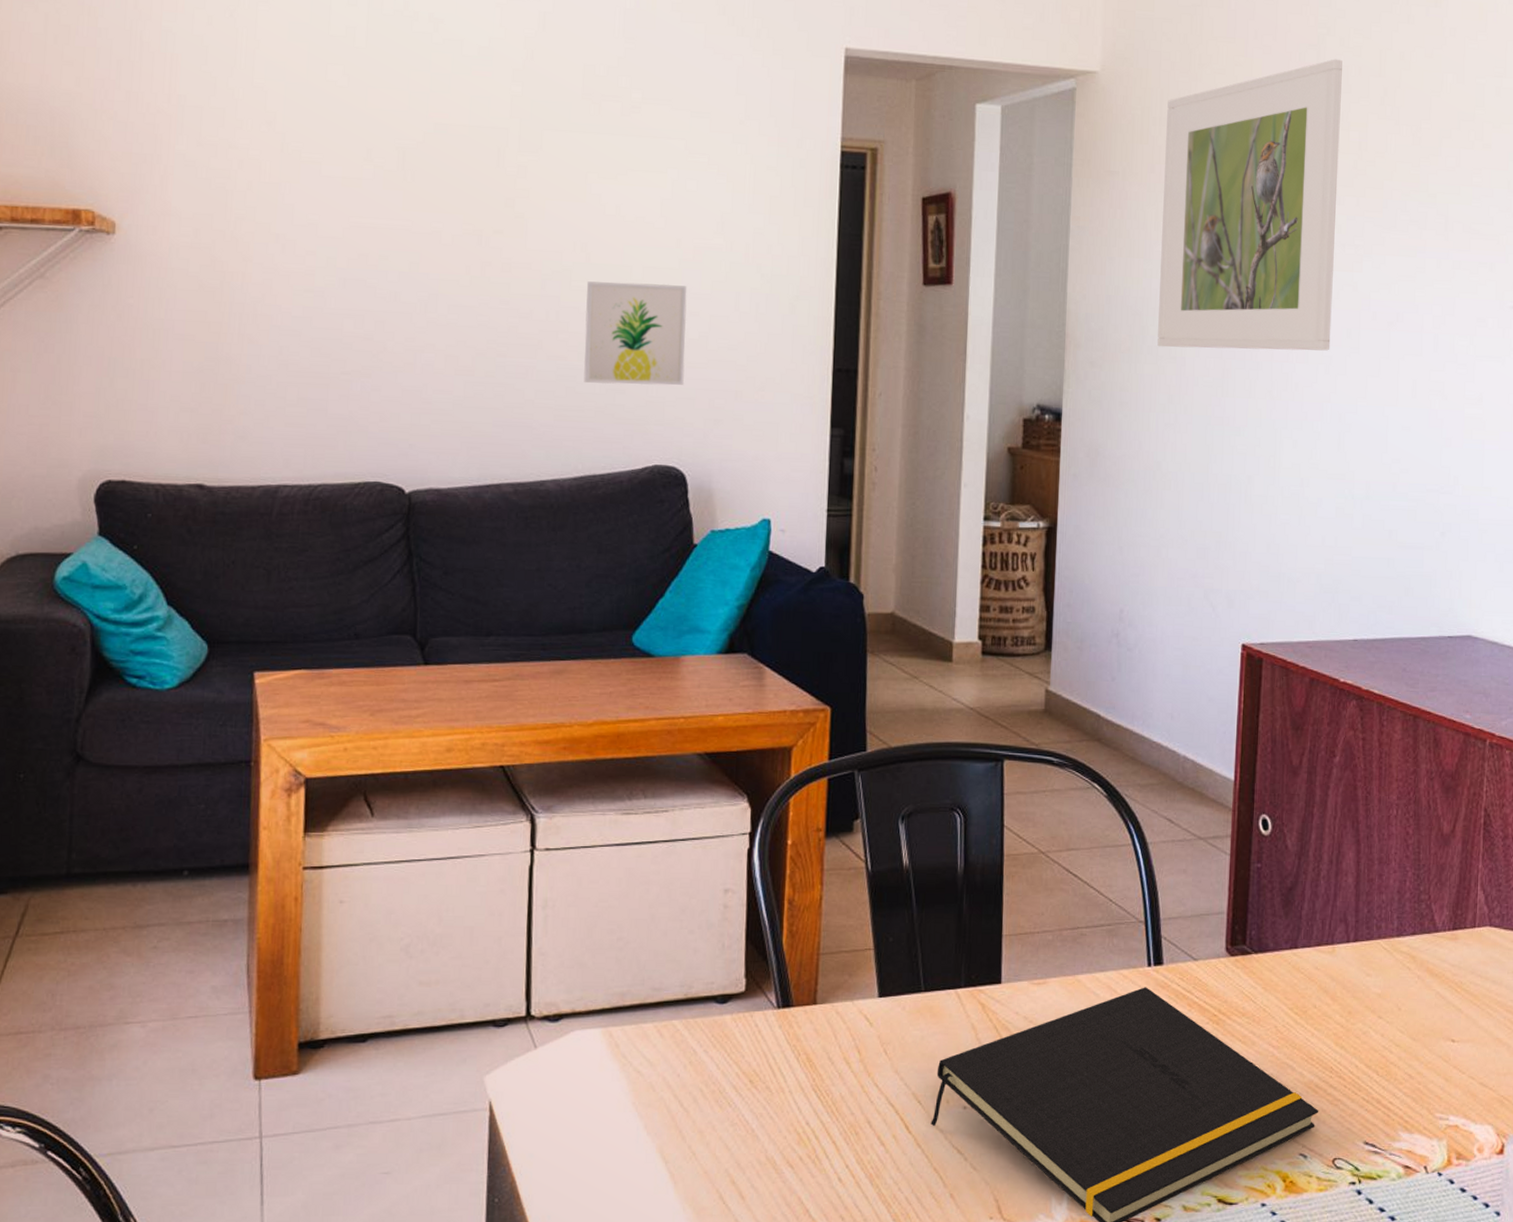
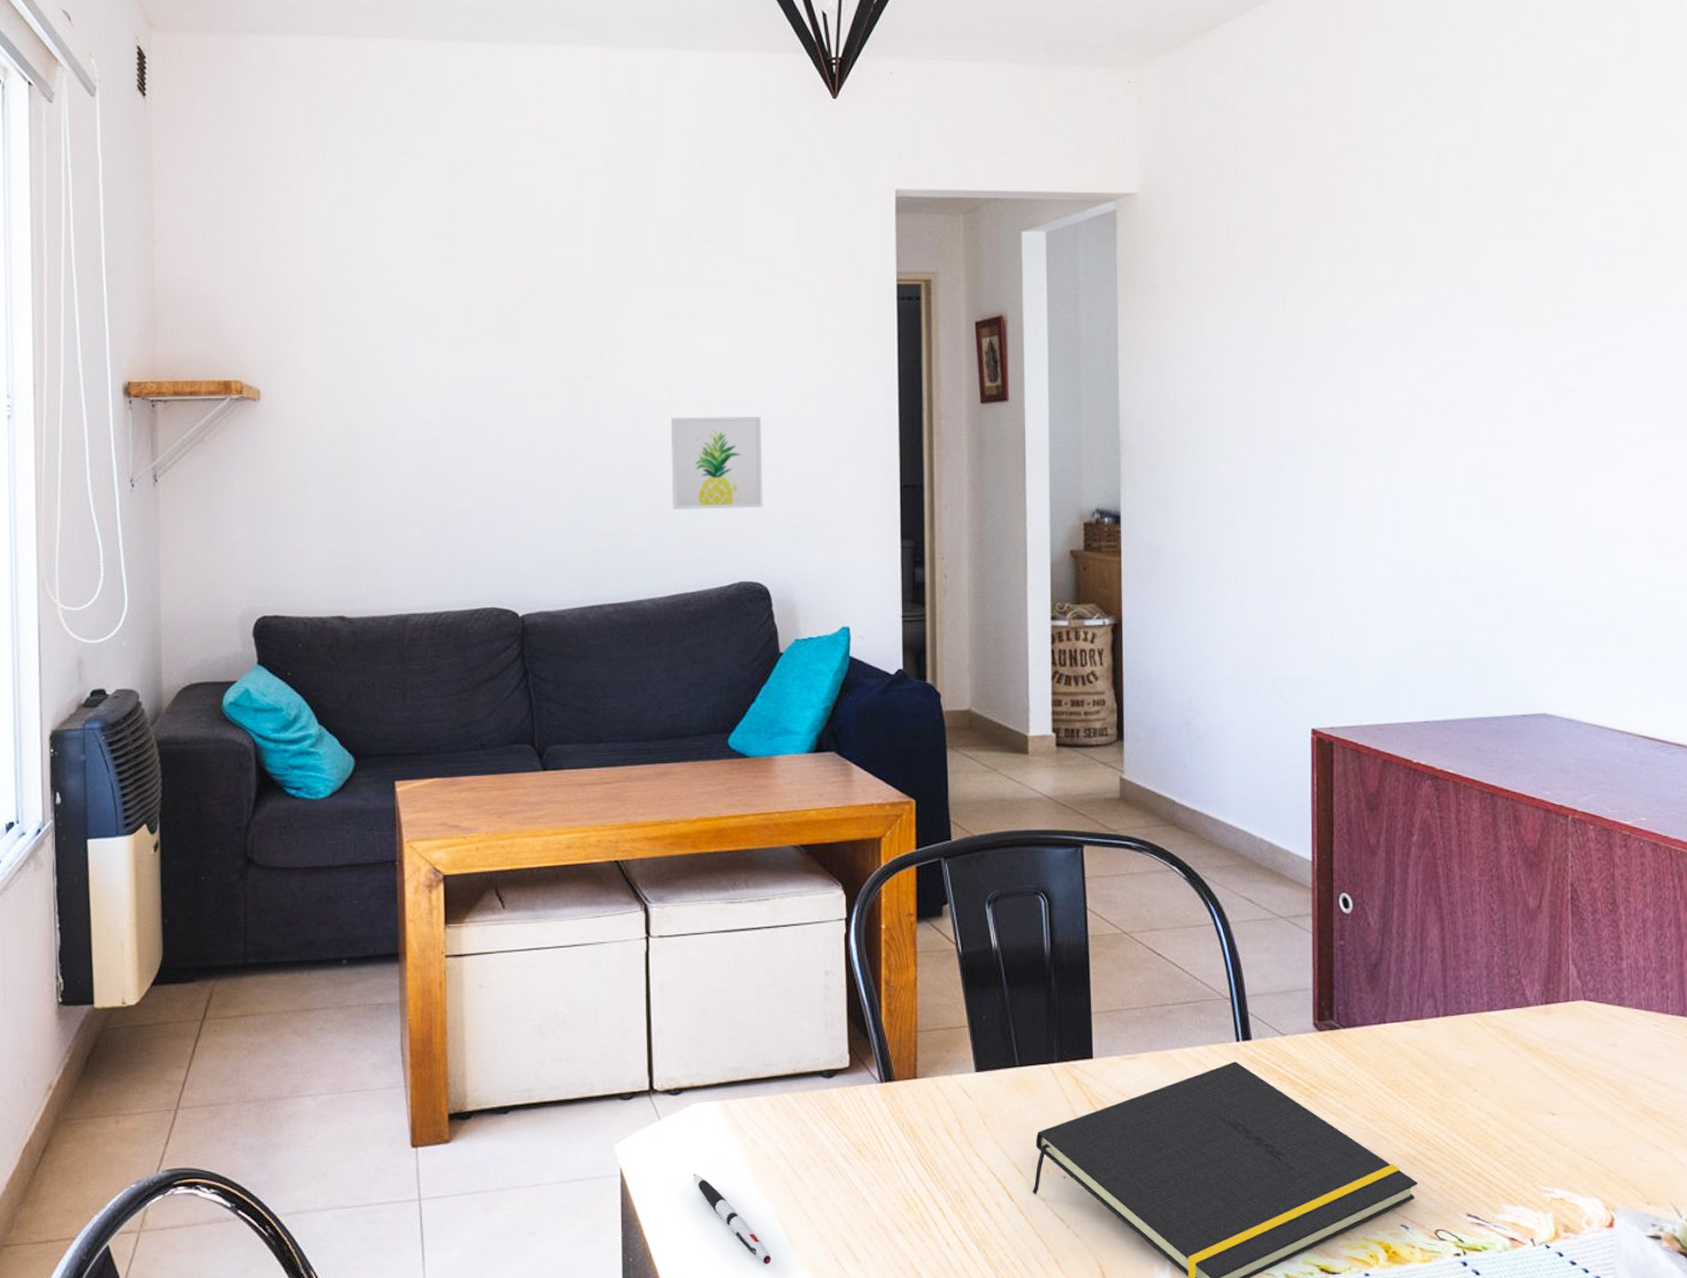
pen: none [570,1107,651,1203] -> present [694,1174,772,1264]
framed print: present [1157,59,1342,351] -> none [1207,163,1383,449]

